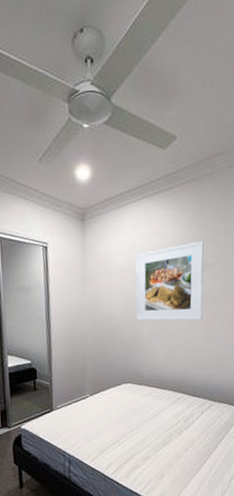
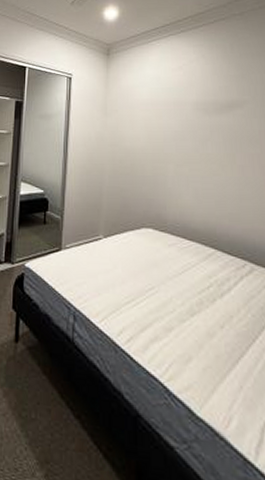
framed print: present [135,241,204,321] -> none [159,77,238,163]

